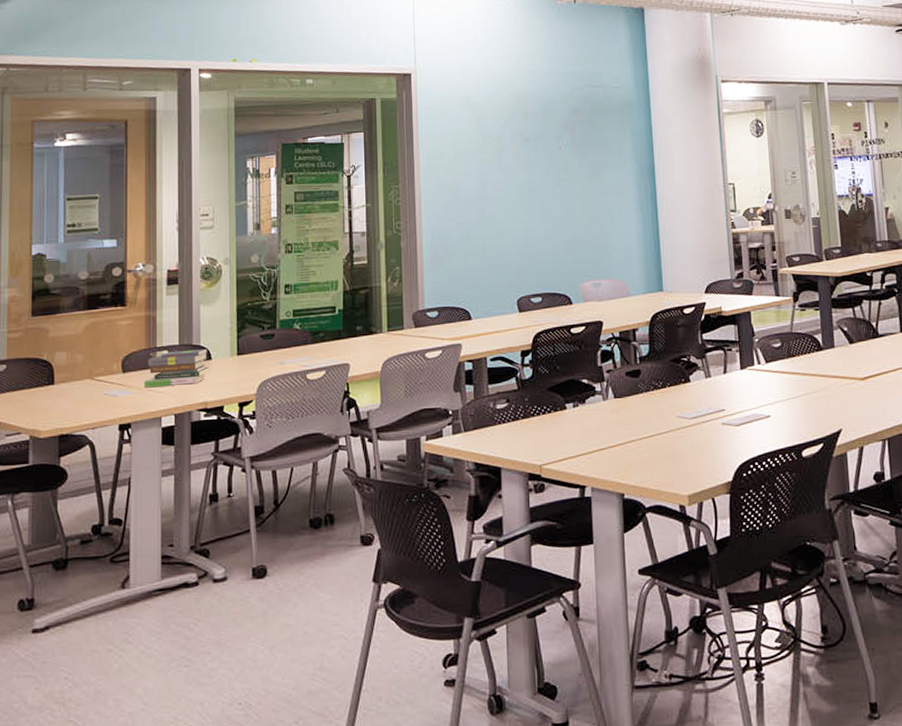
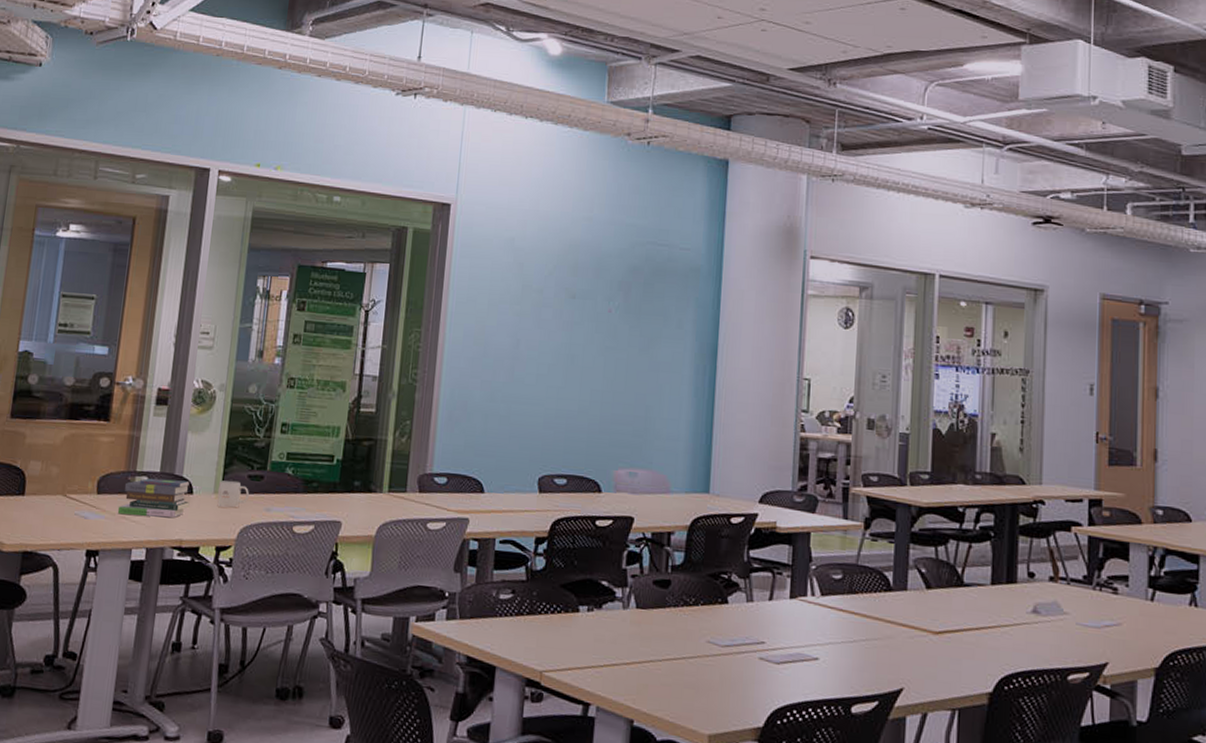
mug: none [234,342,263,368] -> present [217,480,249,509]

